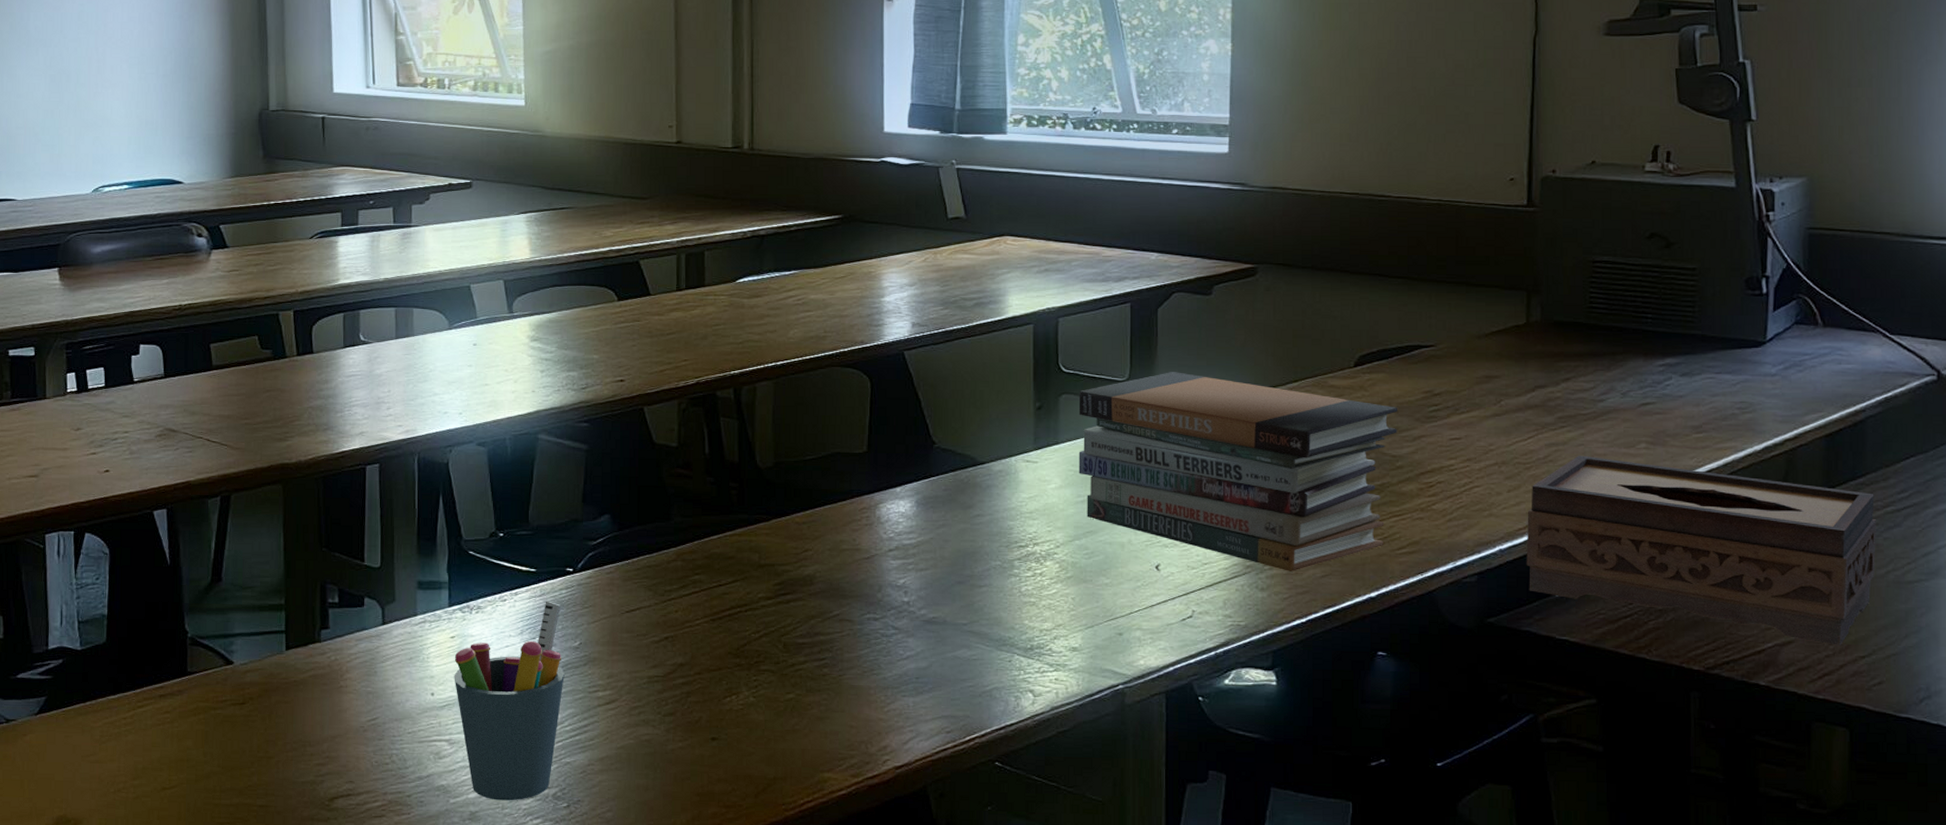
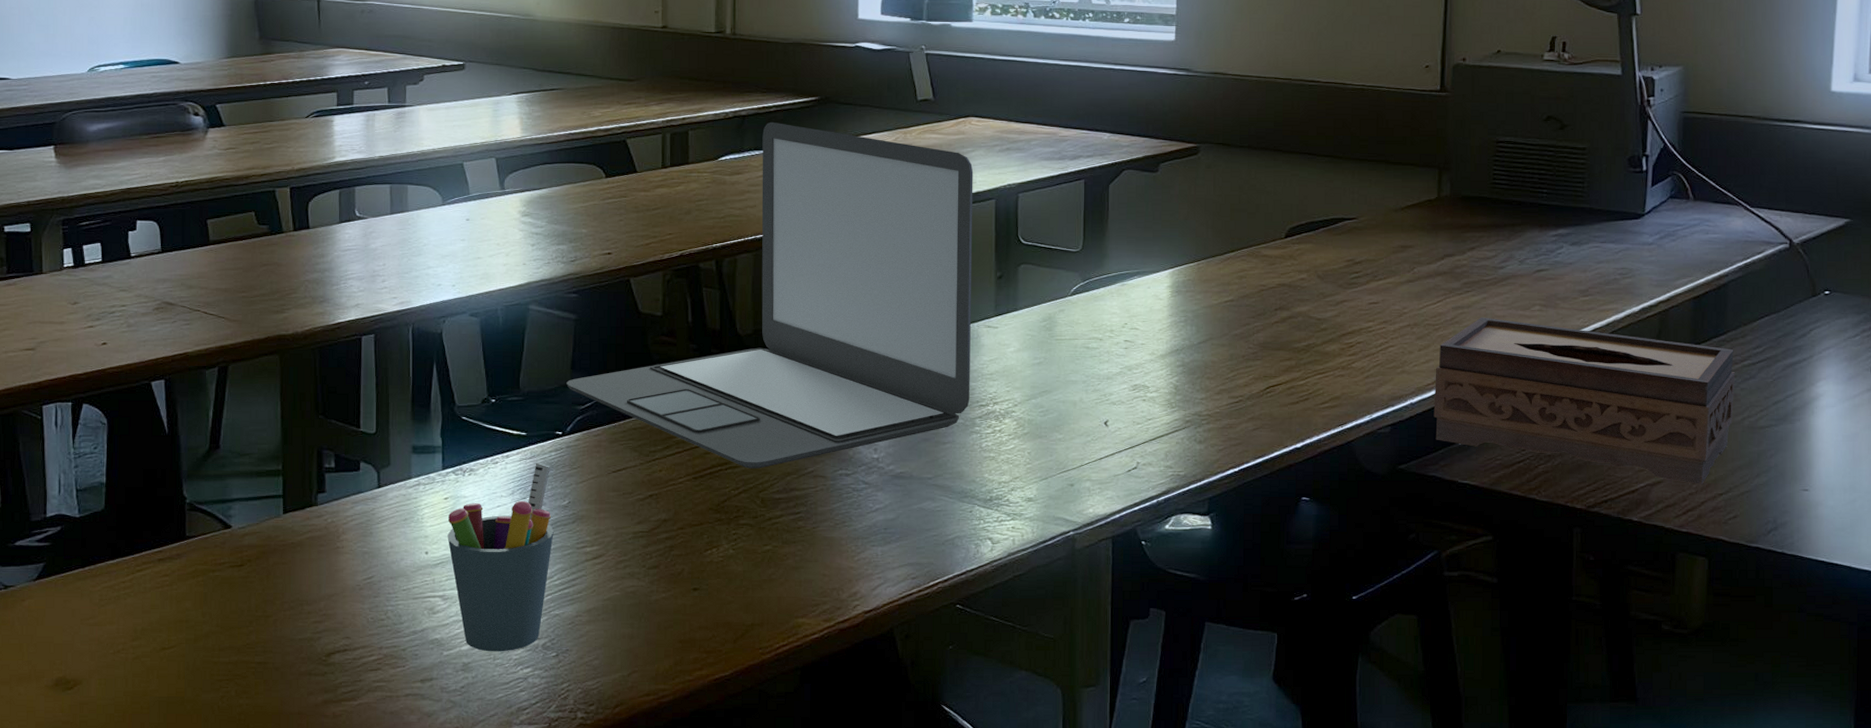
laptop: none [577,241,1009,611] -> present [566,121,974,469]
book stack: present [1078,372,1397,571] -> none [1035,243,1323,425]

